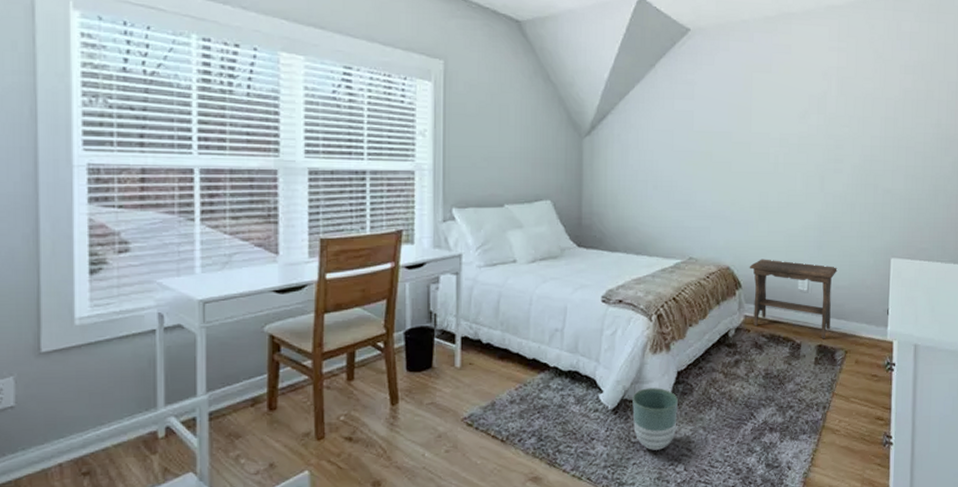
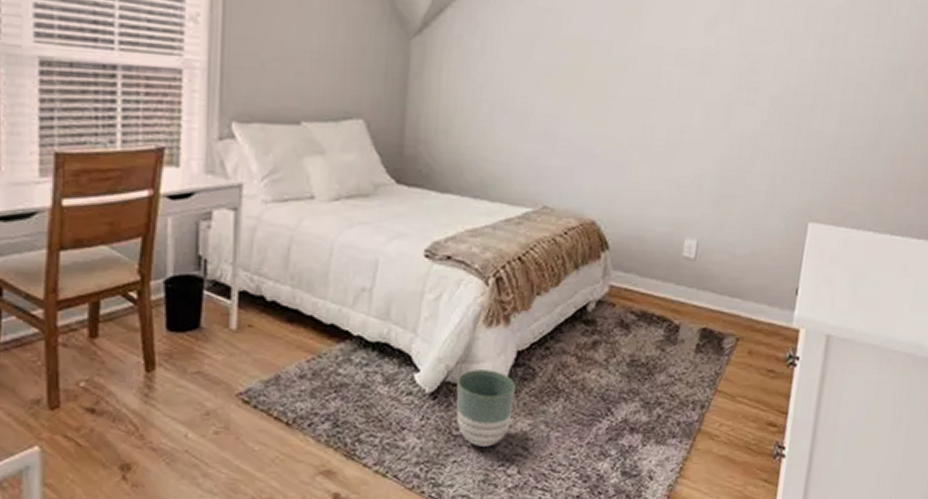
footstool: present [749,259,838,339] -> none [620,213,737,322]

